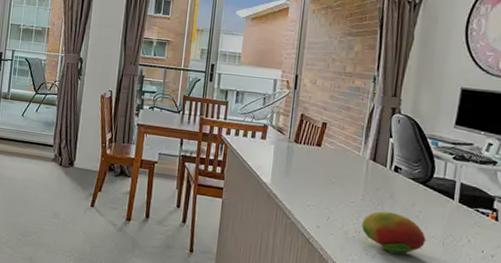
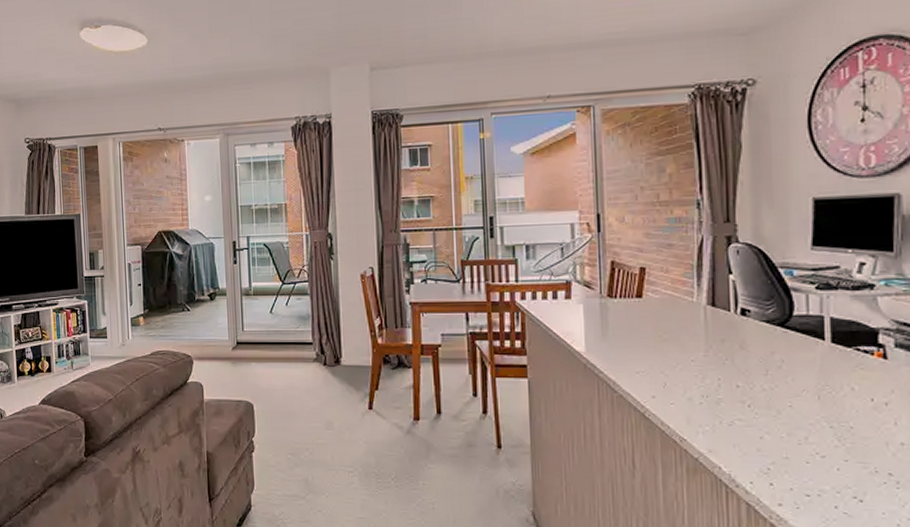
fruit: present [361,211,426,255] -> none [709,366,796,417]

